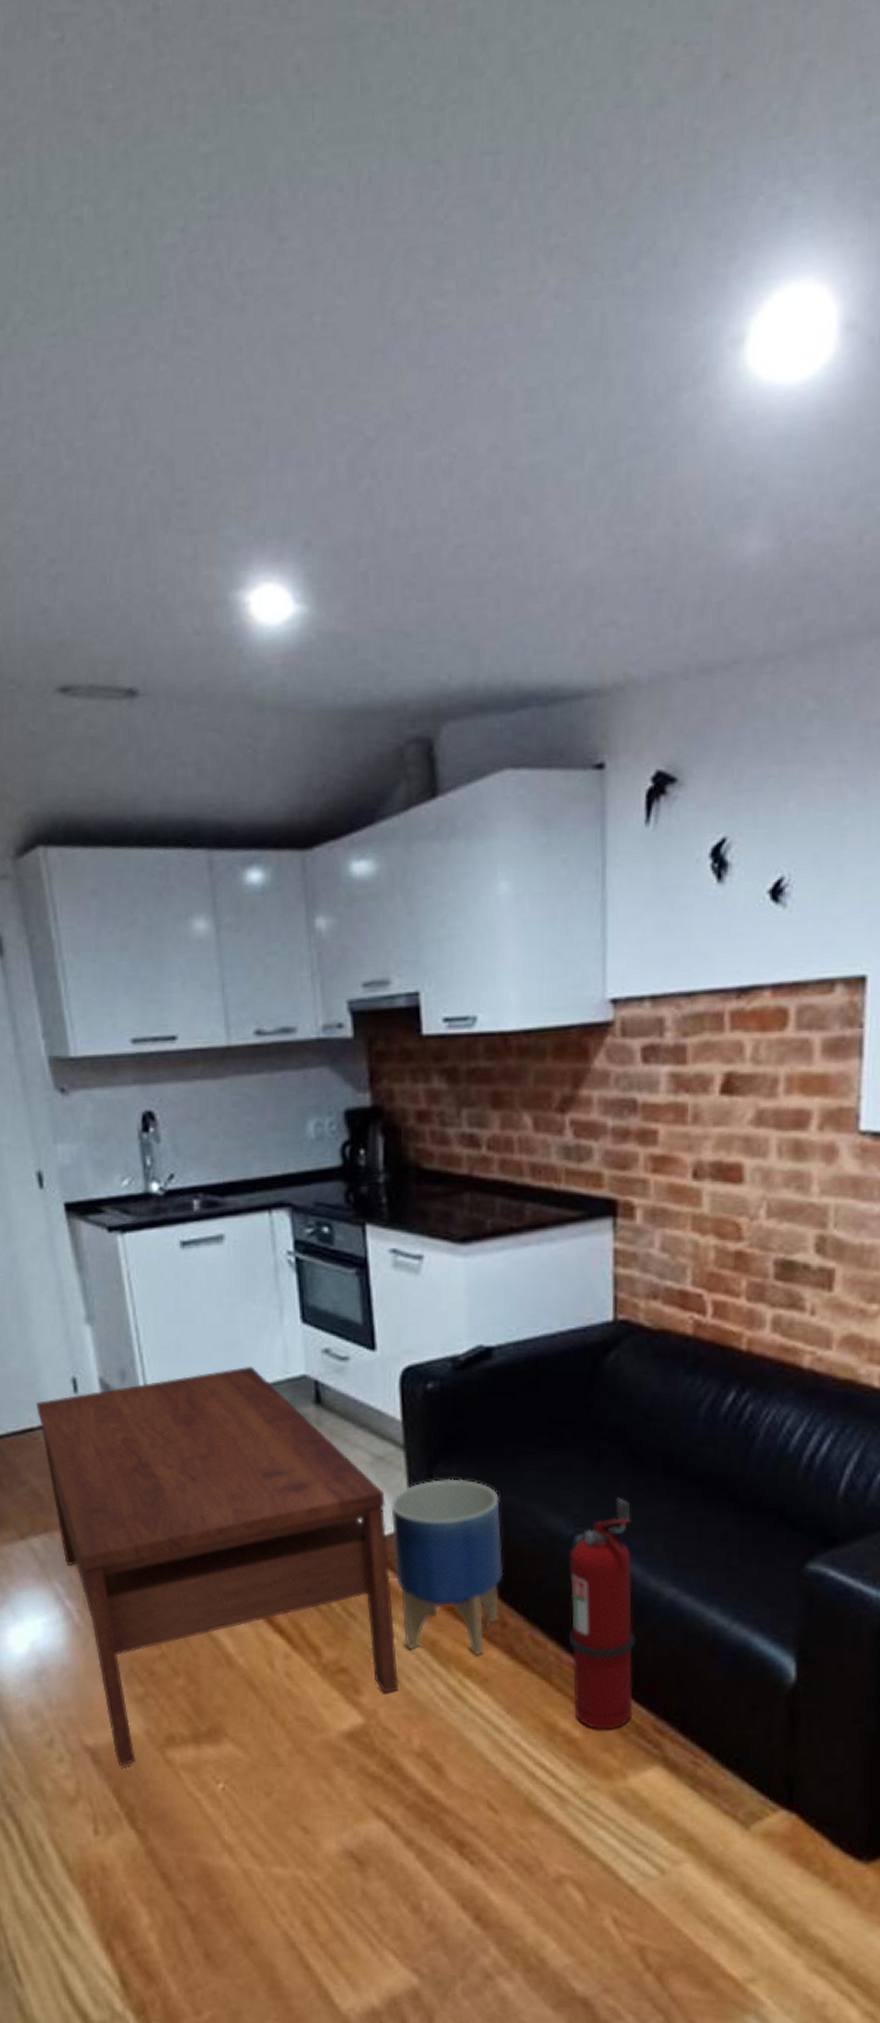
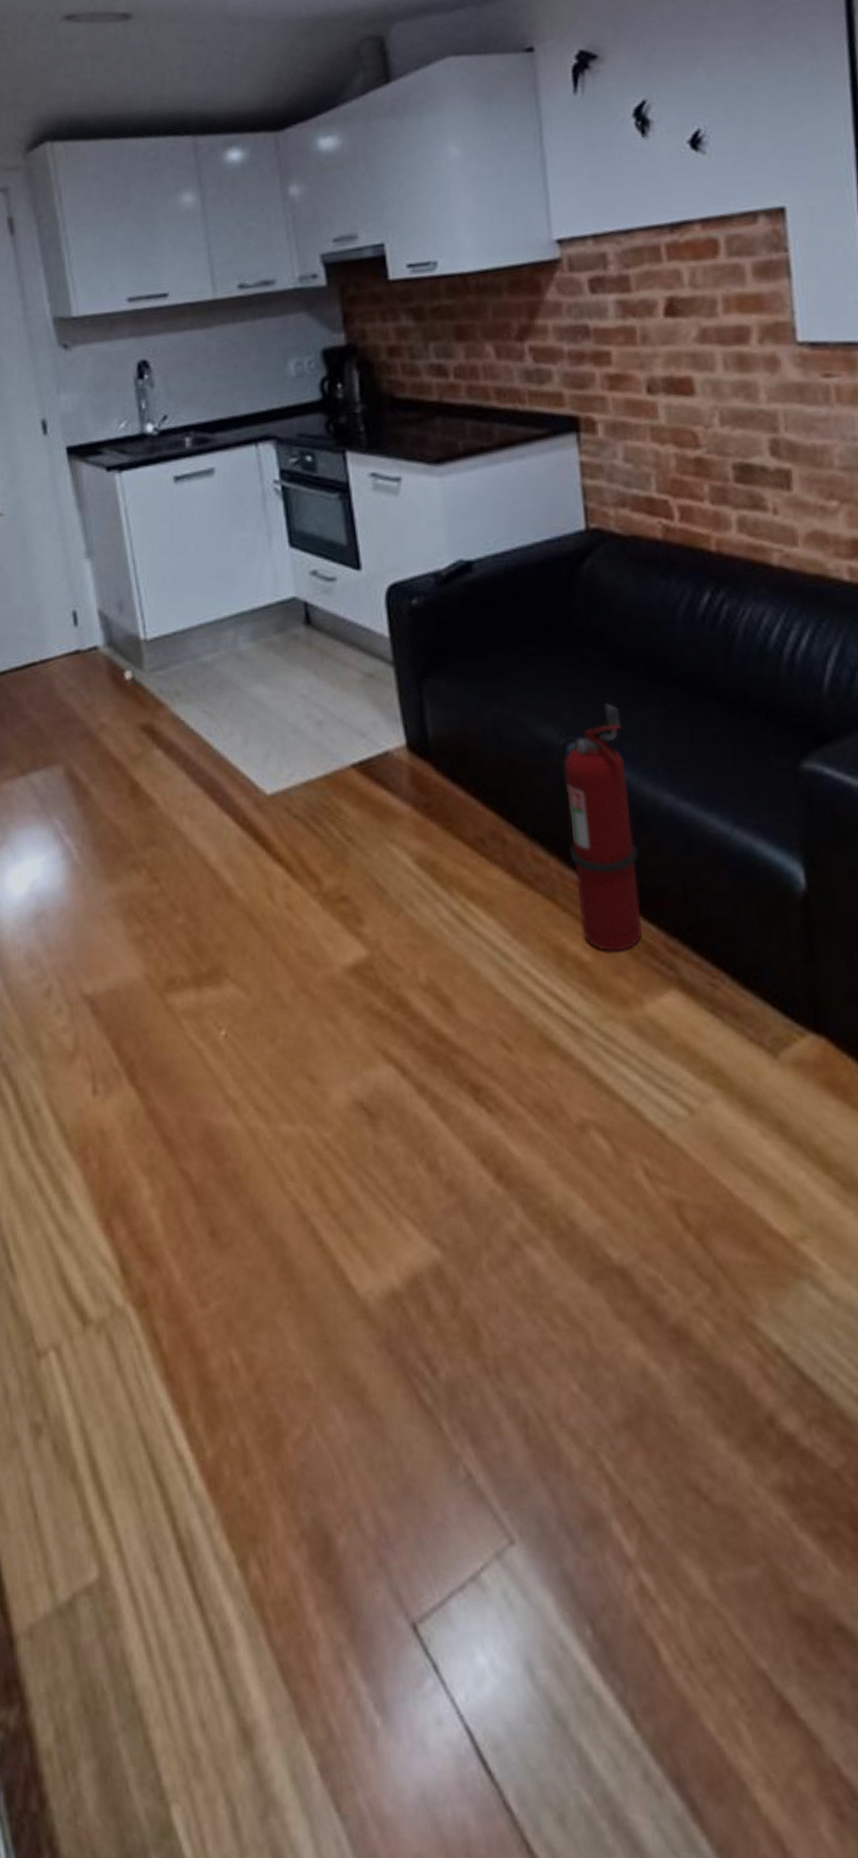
coffee table: present [36,1366,398,1767] -> none [38,591,401,1016]
planter: present [391,1478,504,1656] -> none [383,692,499,877]

